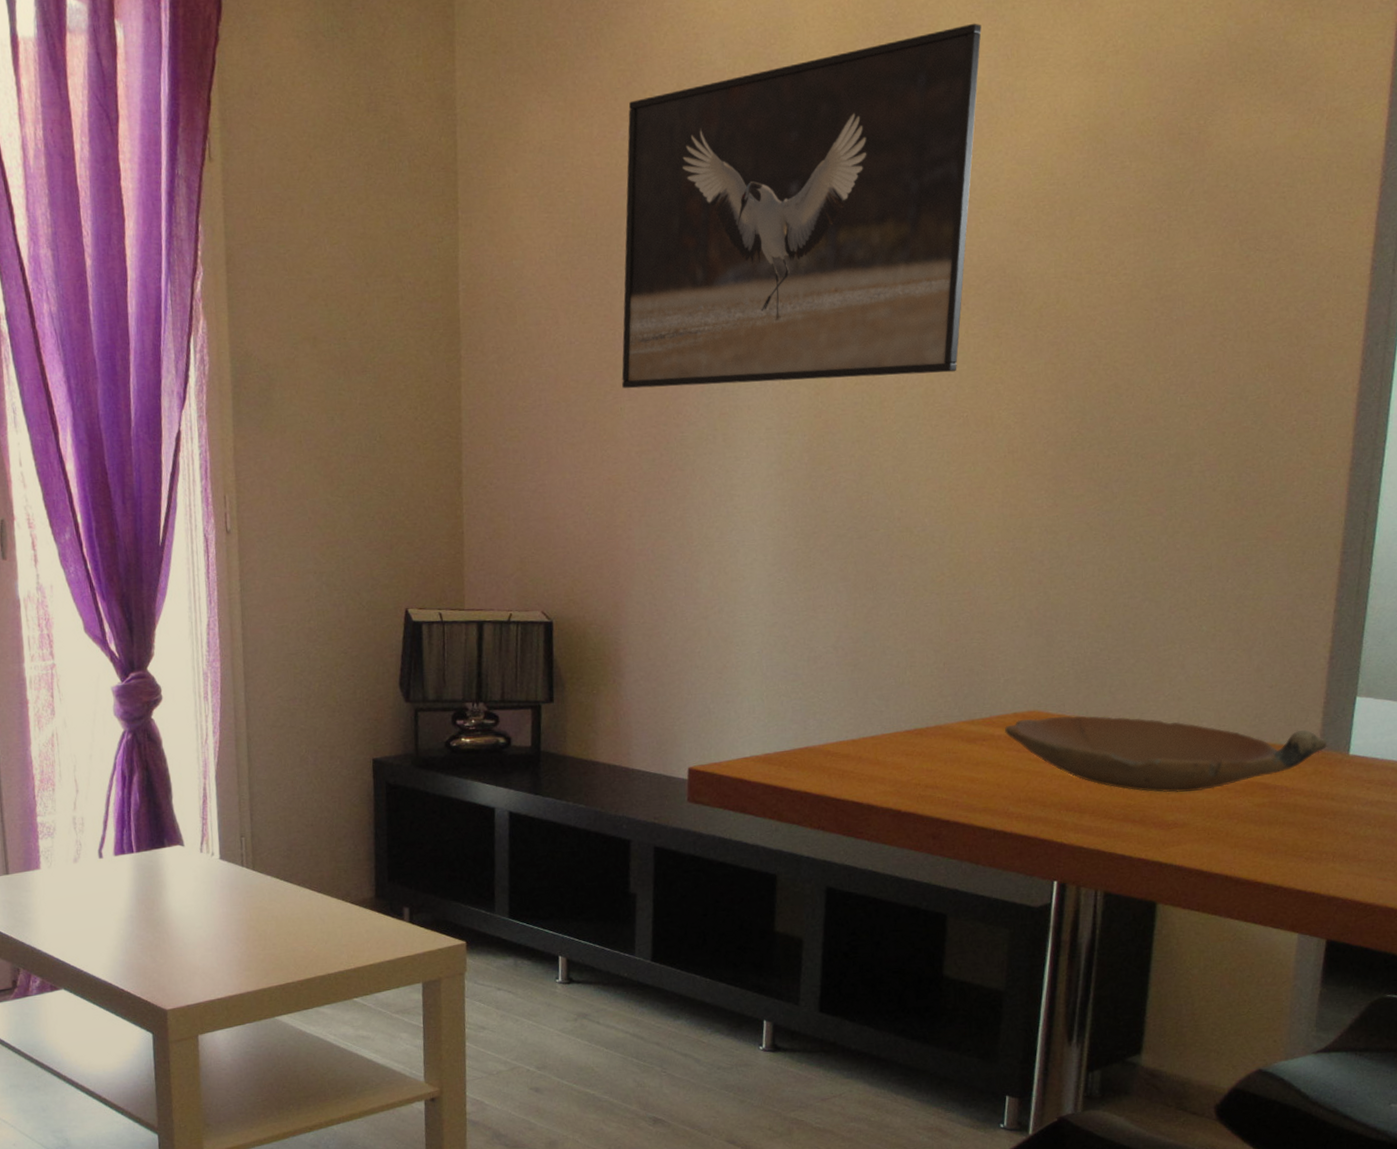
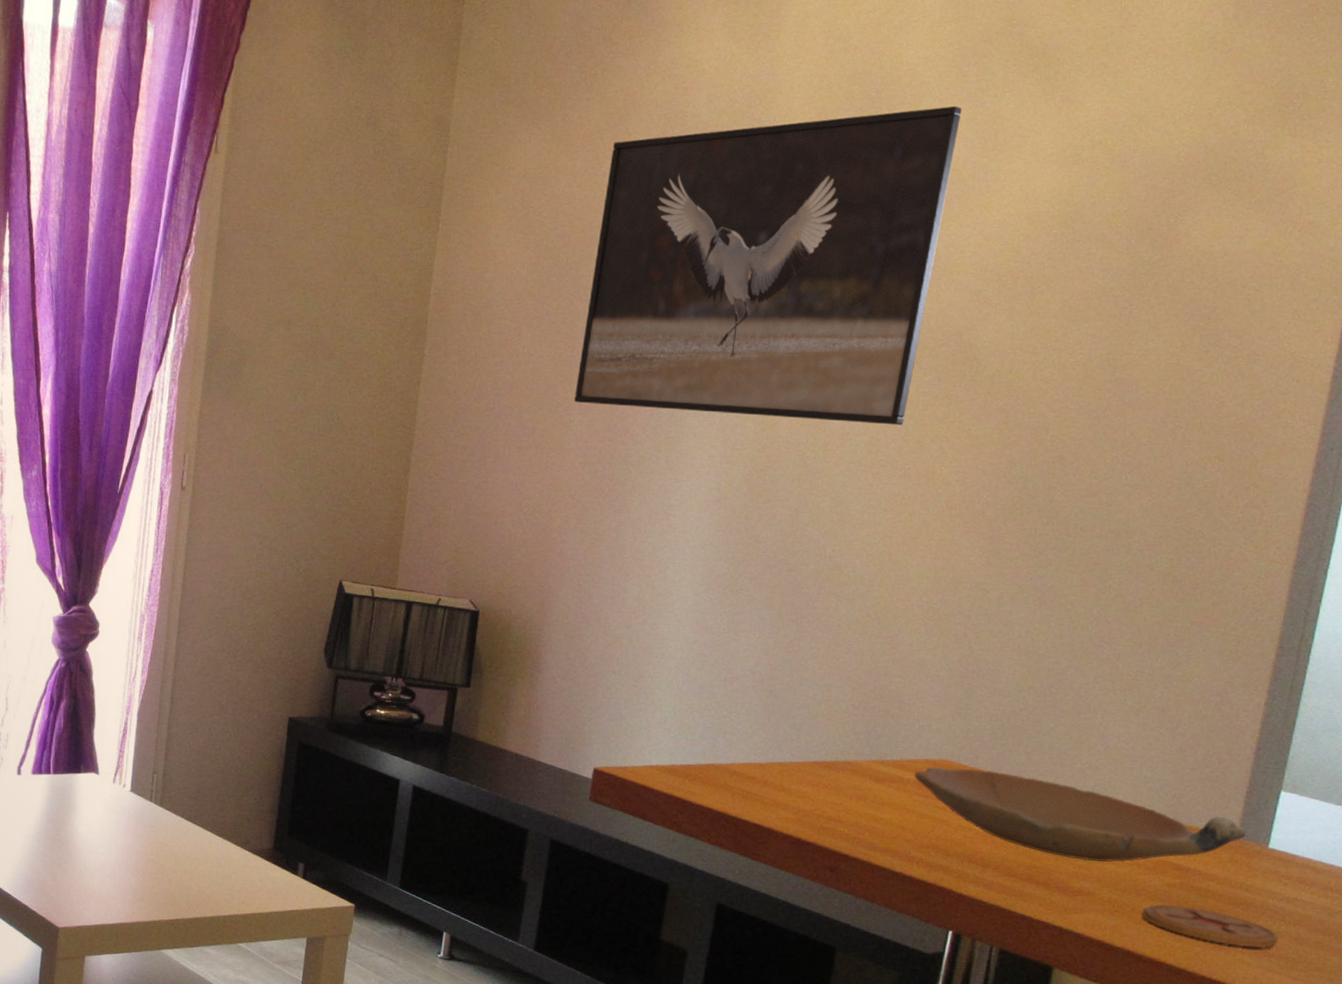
coaster: none [1236,823,1366,856] -> present [1142,904,1278,949]

